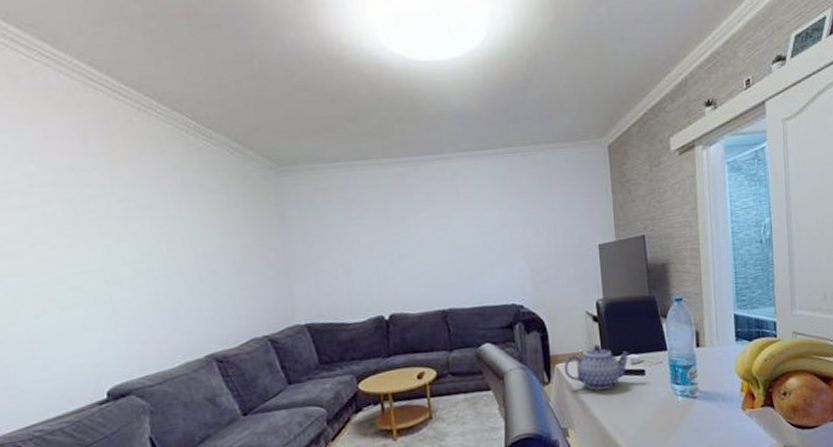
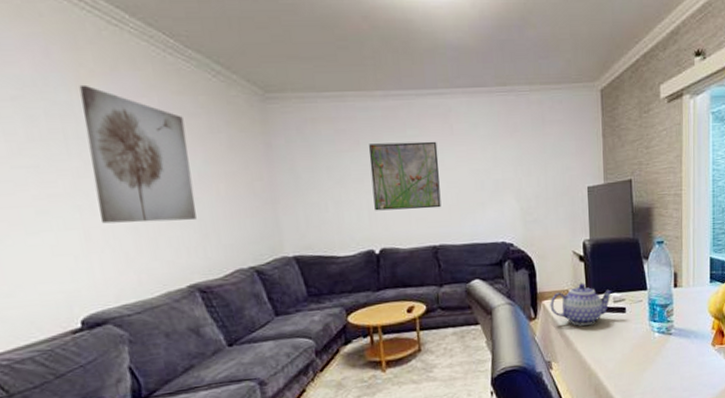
wall art: none [111,167,214,298] -> present [79,84,196,224]
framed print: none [377,205,450,277] -> present [368,141,442,211]

